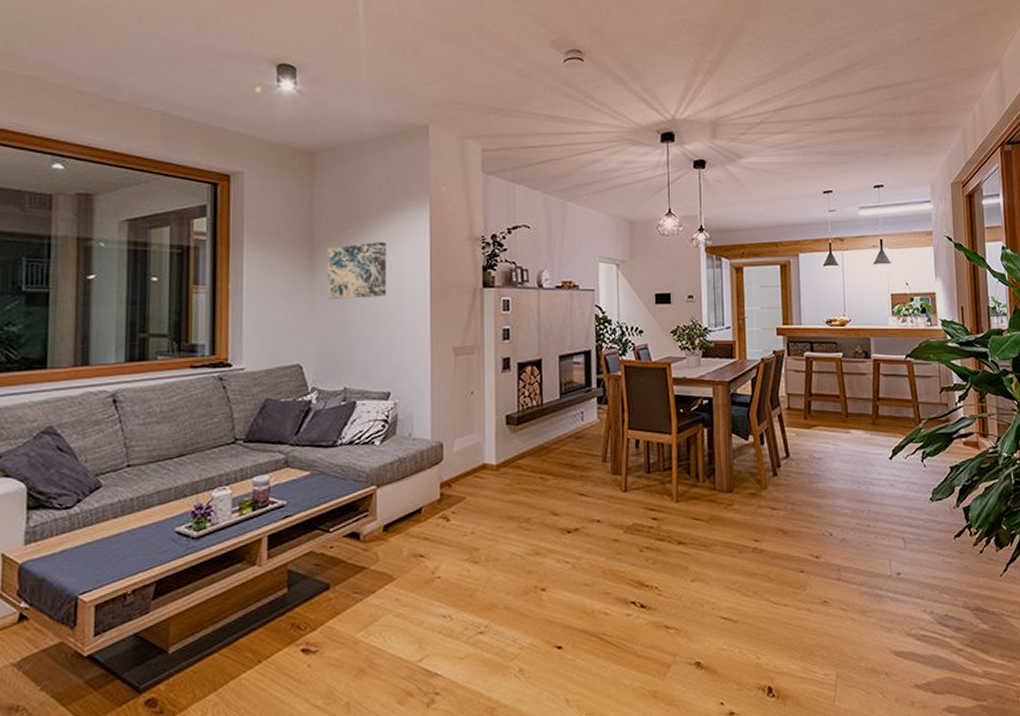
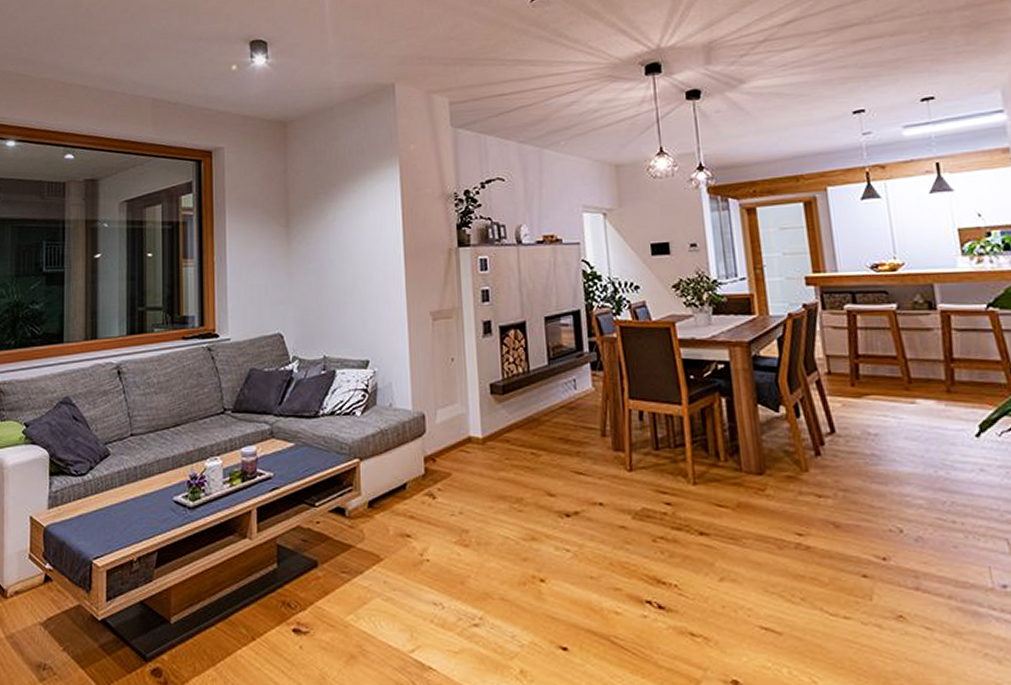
wall art: present [326,241,387,299] -> none [302,205,361,266]

